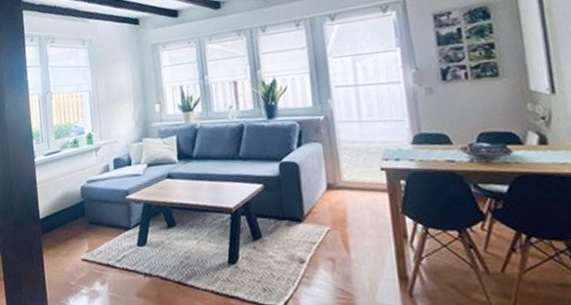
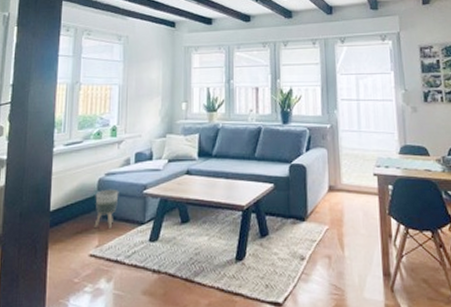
planter: none [79,197,103,235] -> present [94,190,119,230]

